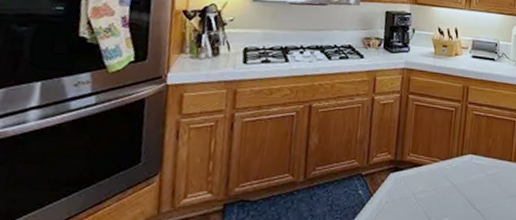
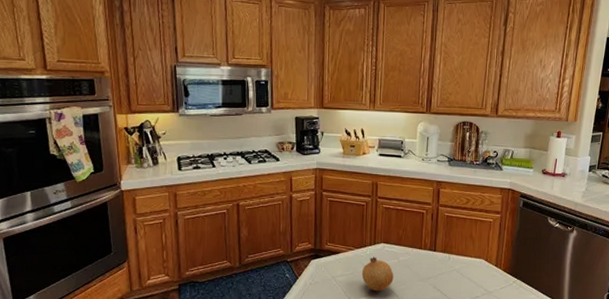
fruit: none [445,170,481,211] -> present [361,257,394,292]

